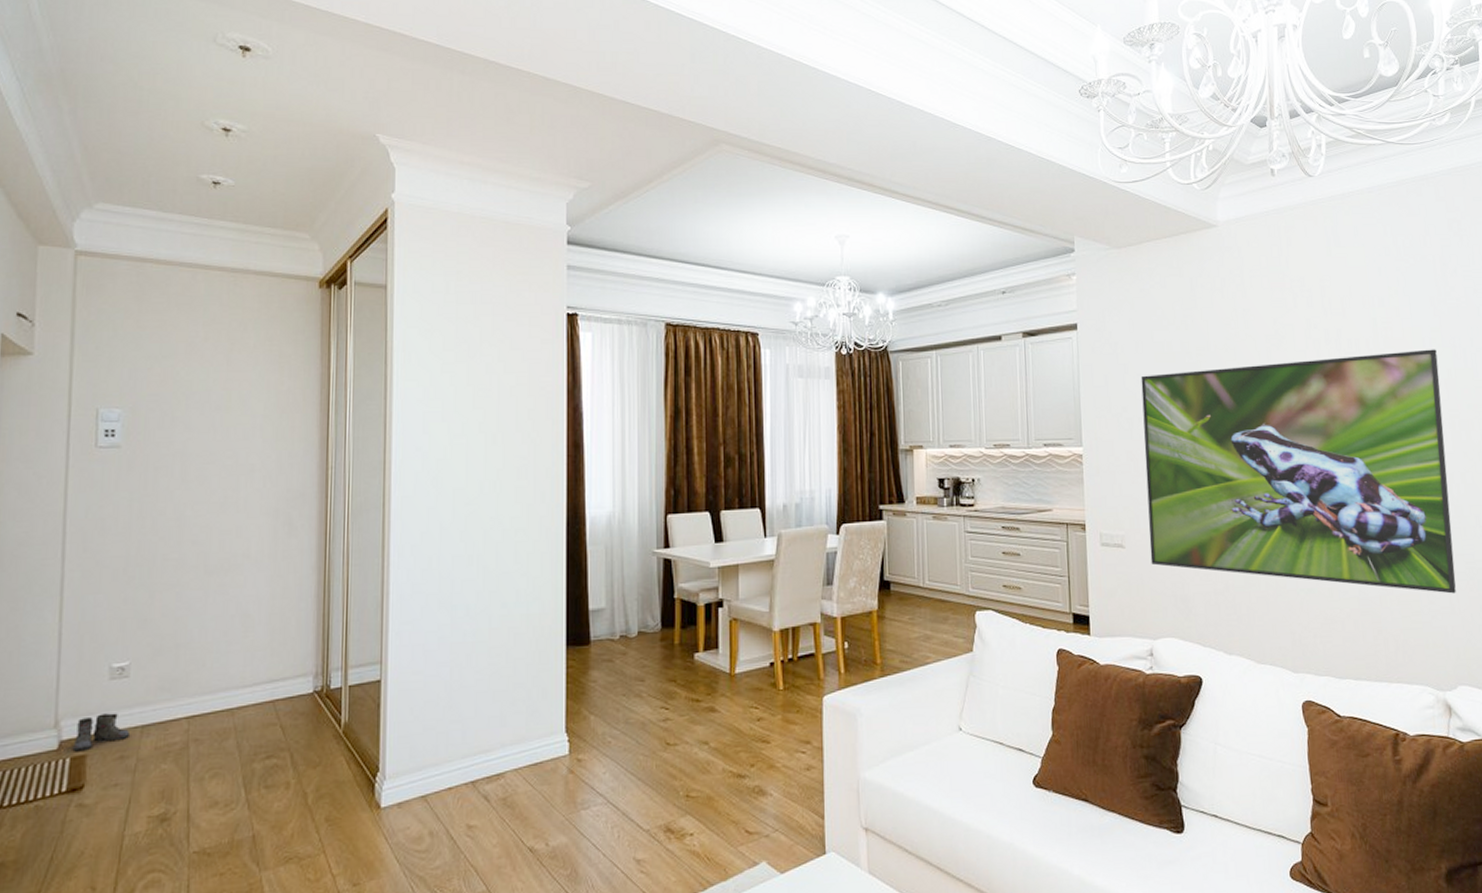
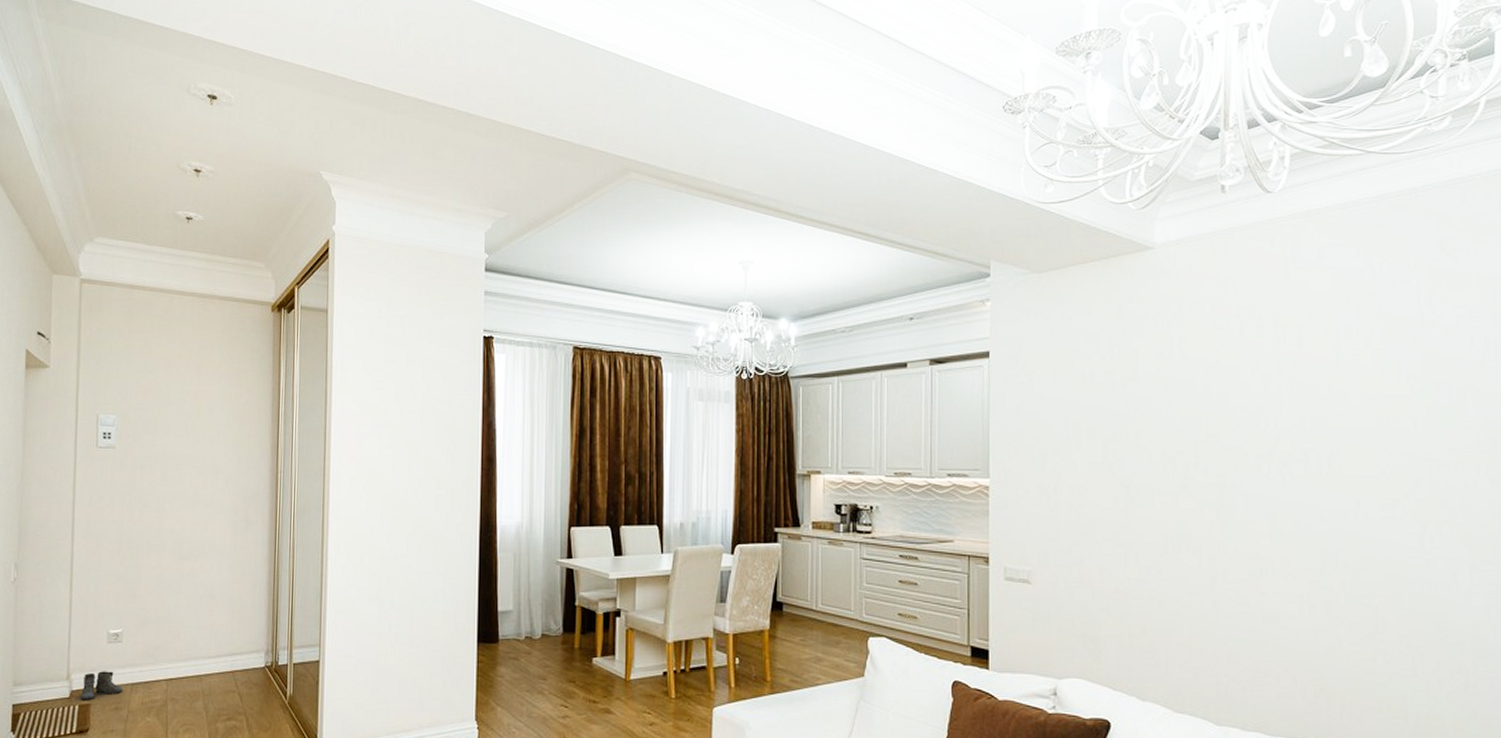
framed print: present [1141,349,1456,594] -> none [1057,384,1422,655]

